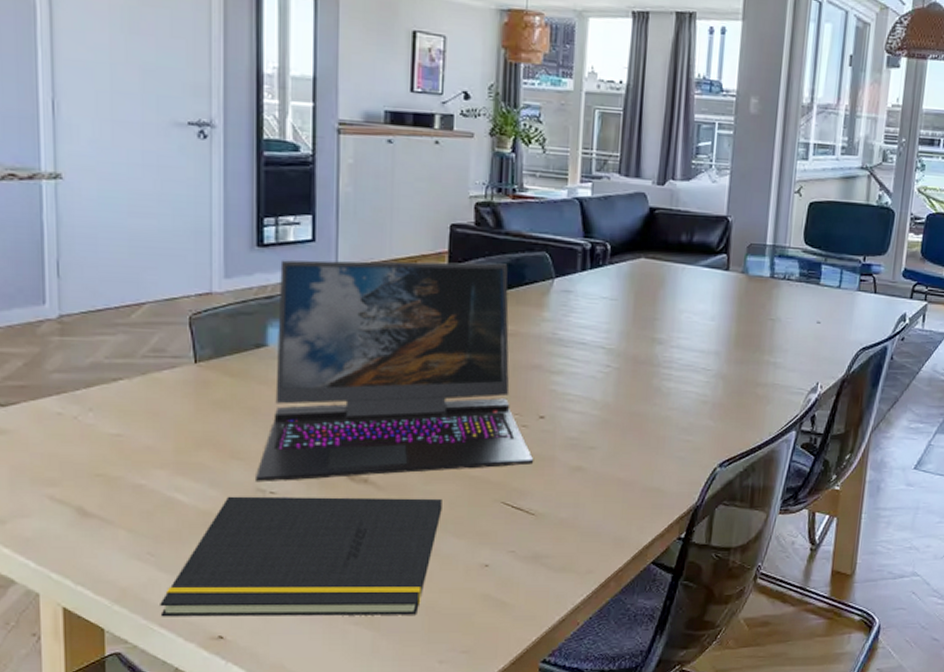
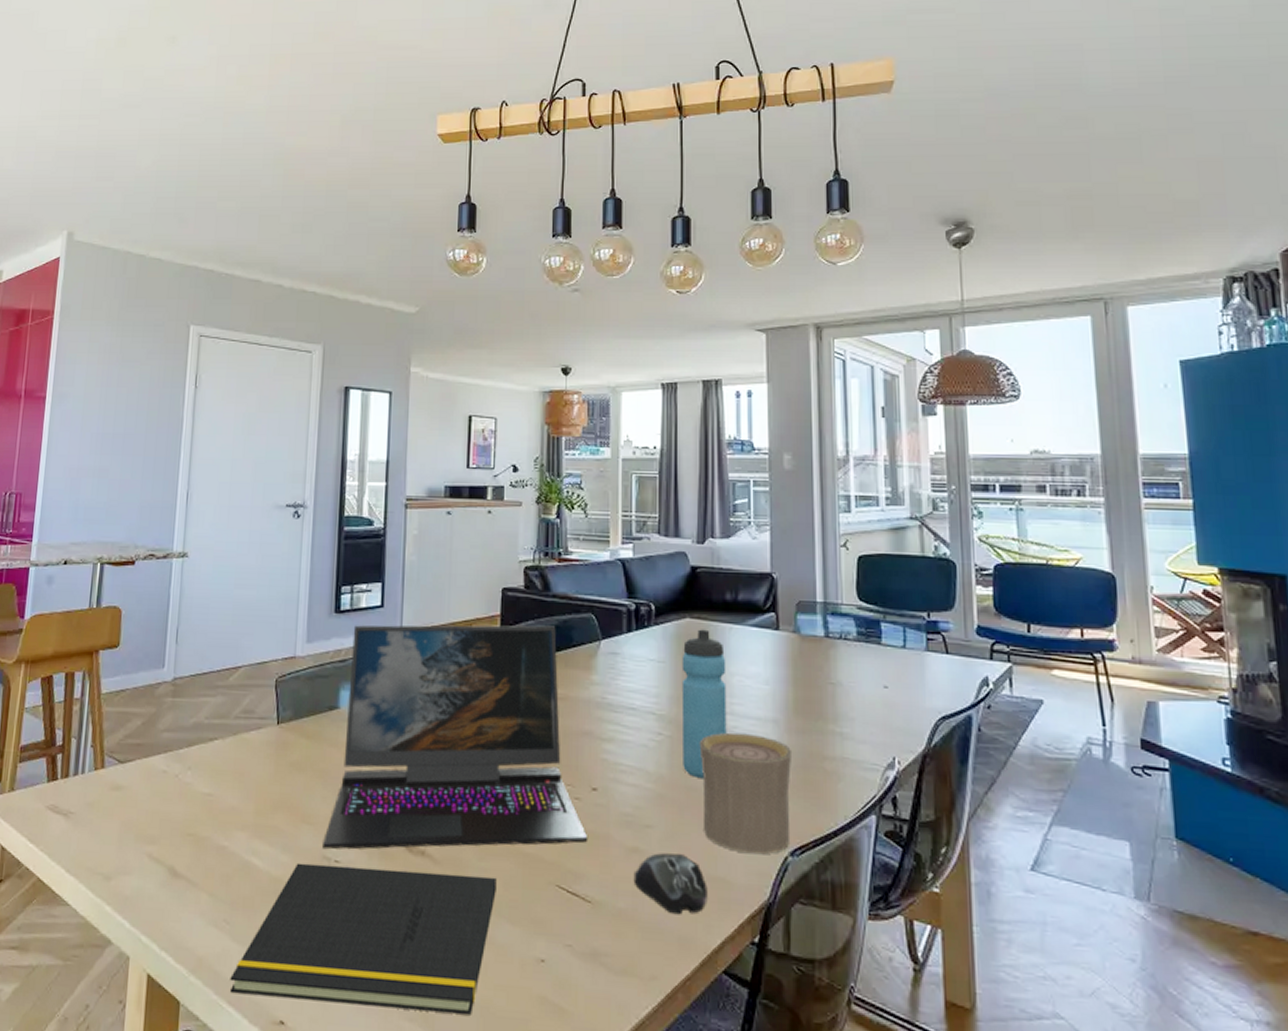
computer mouse: none [575,470,643,520] -> present [633,853,707,915]
water bottle: none [628,269,677,406] -> present [681,629,727,779]
cup: none [644,363,730,467] -> present [699,732,793,855]

